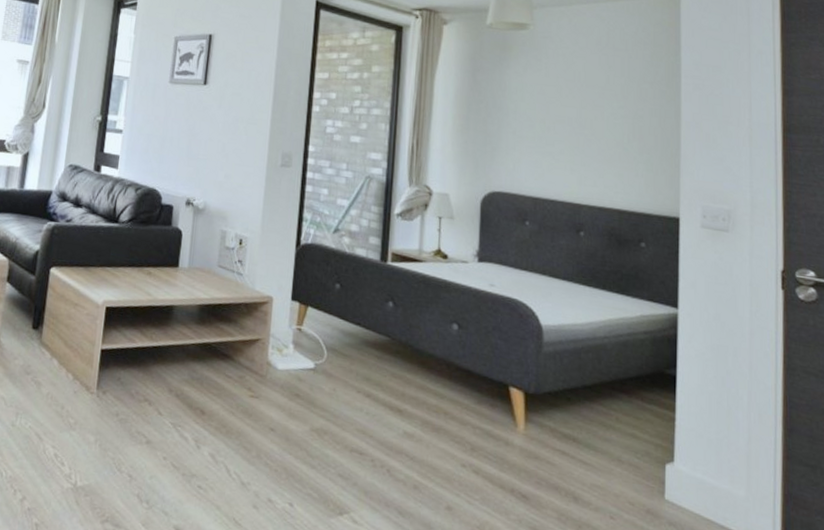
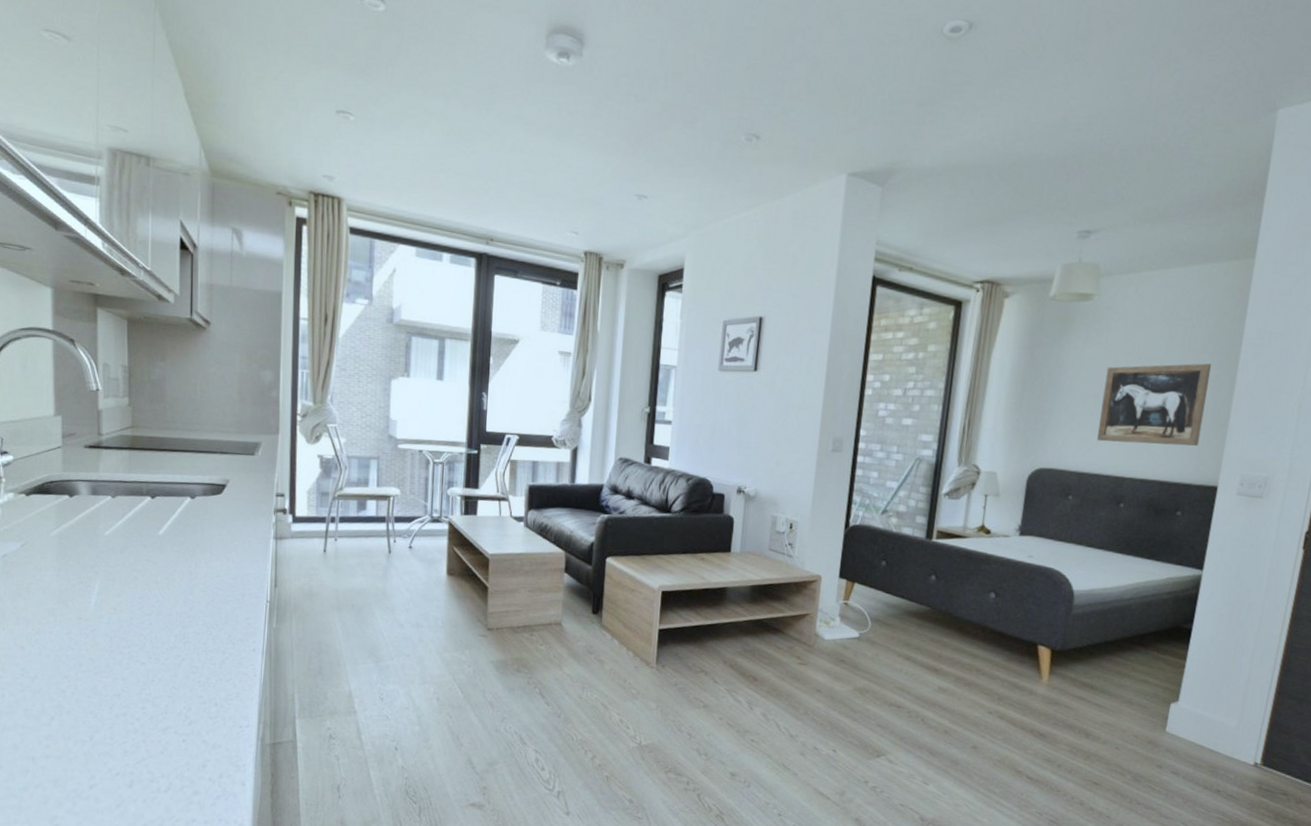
wall art: none [548,92,653,175] -> present [1097,363,1211,446]

